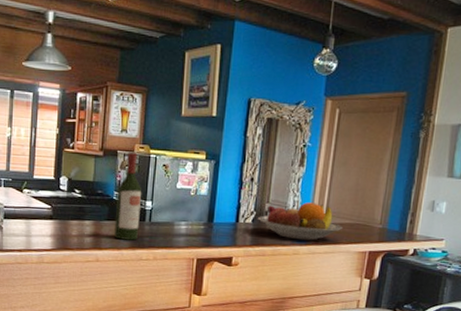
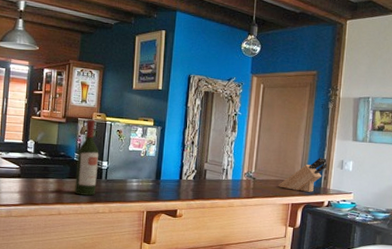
fruit bowl: present [258,202,343,241] -> none [198,162,269,195]
knife block: none [354,197,415,238] -> present [279,158,328,192]

